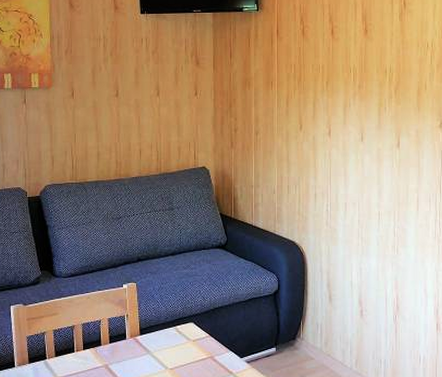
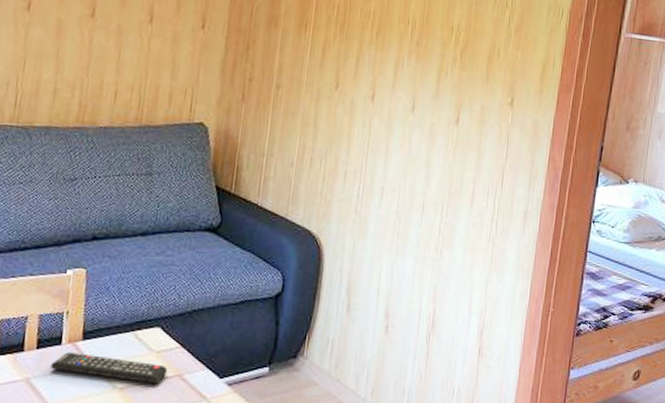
remote control: none [120,344,203,365] -> present [50,352,168,385]

